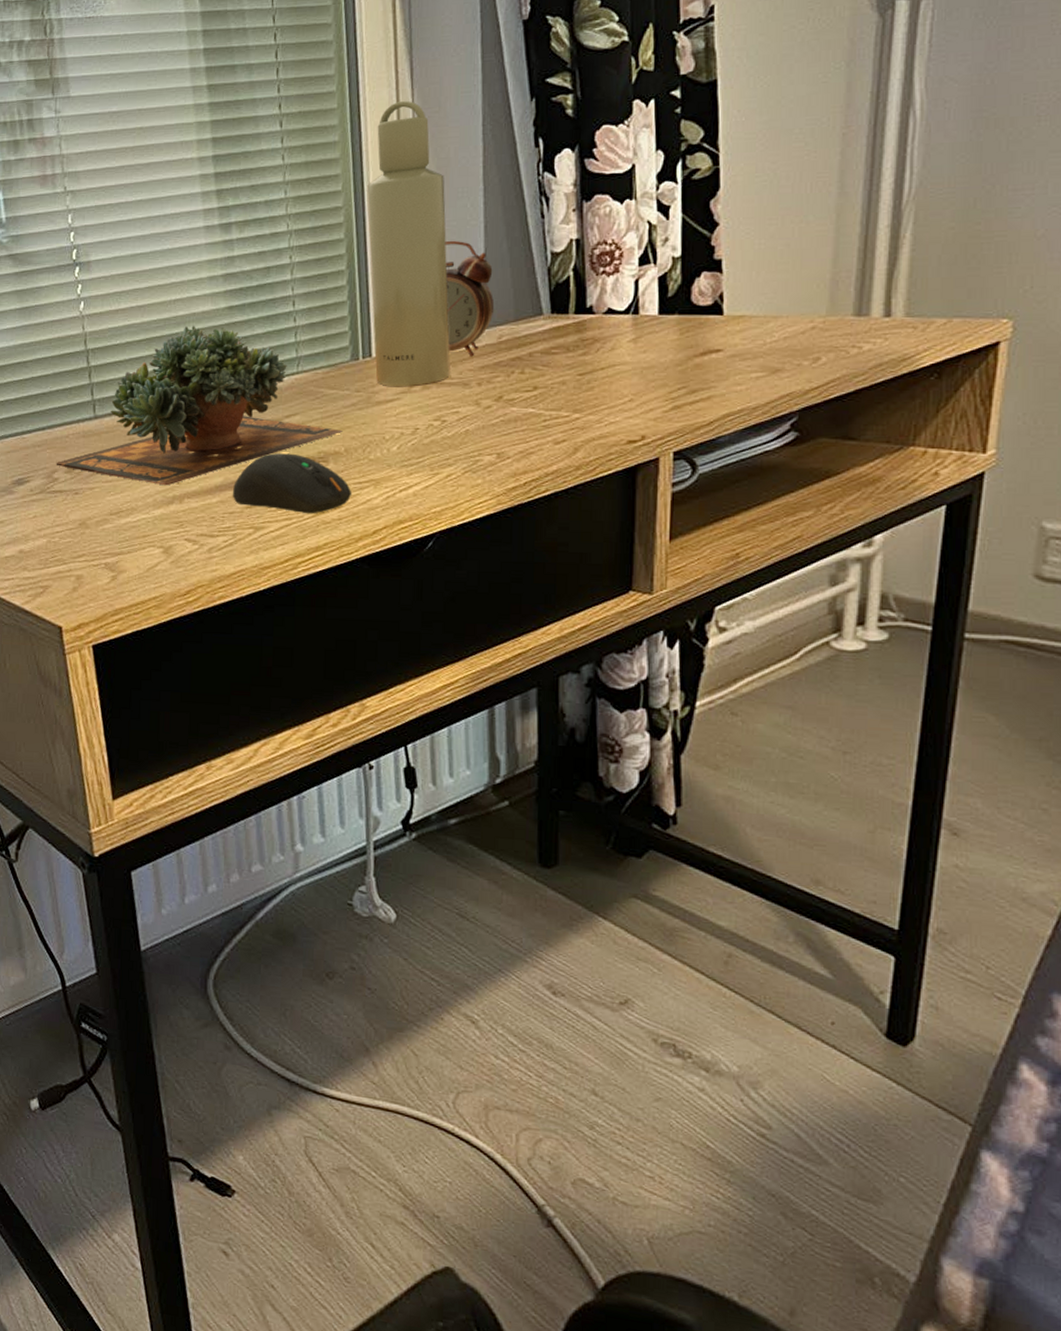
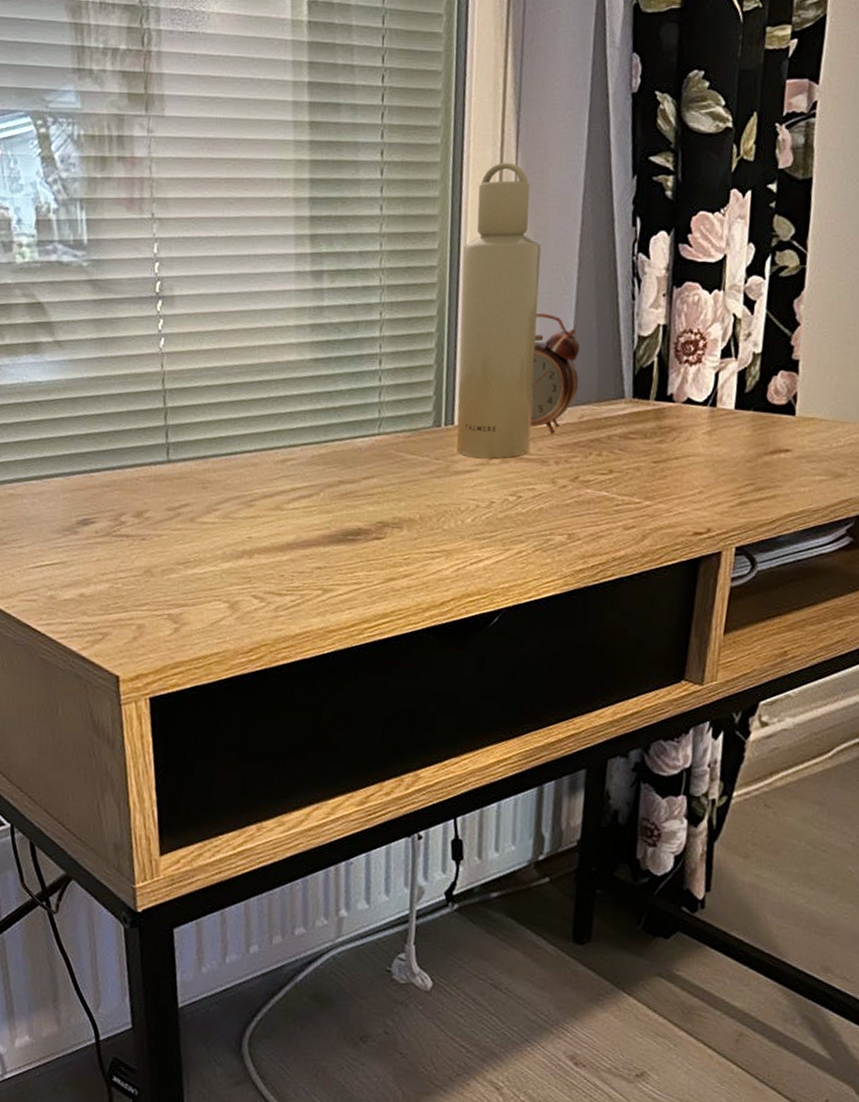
succulent plant: present [56,325,343,486] -> none [124,374,419,539]
computer mouse: present [232,453,352,514] -> none [303,515,424,580]

